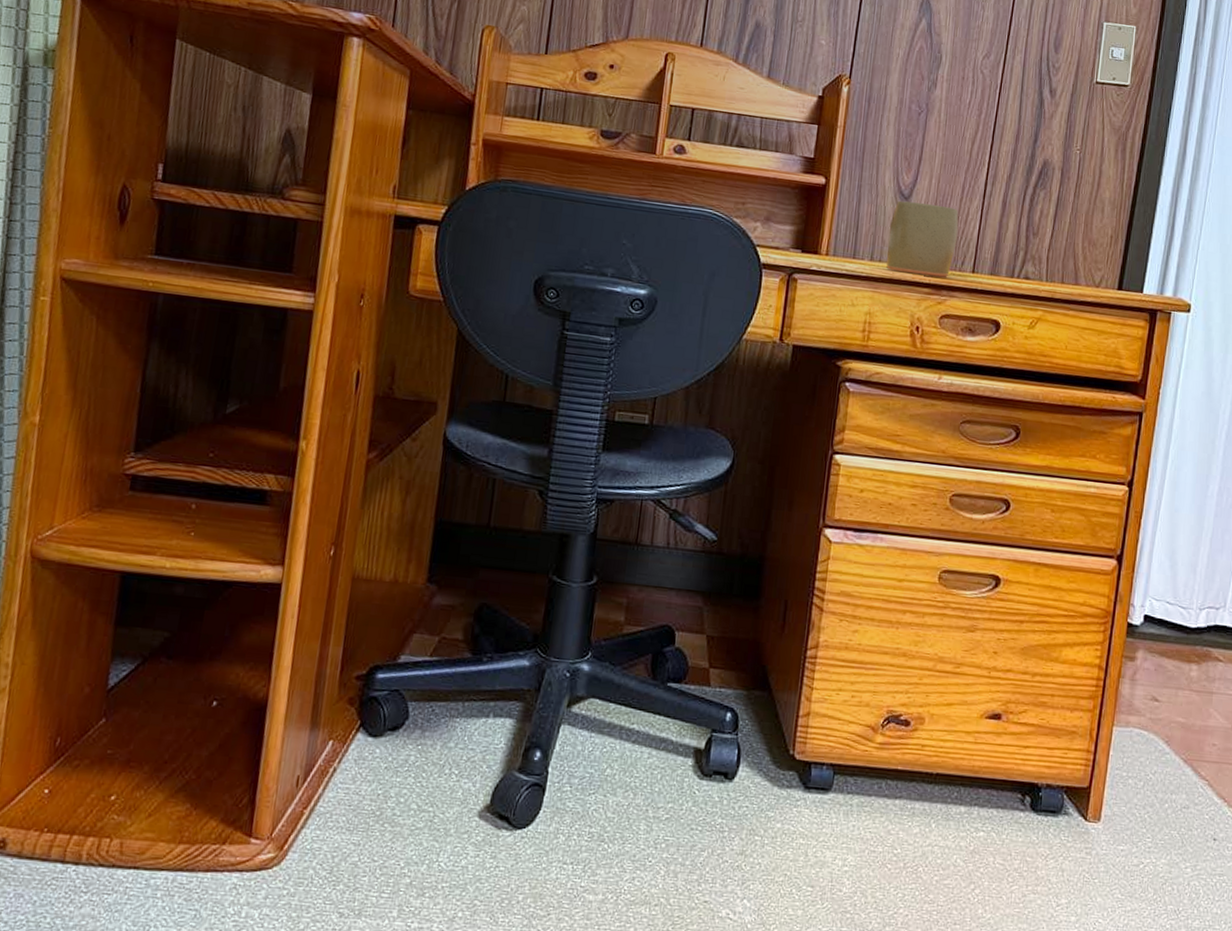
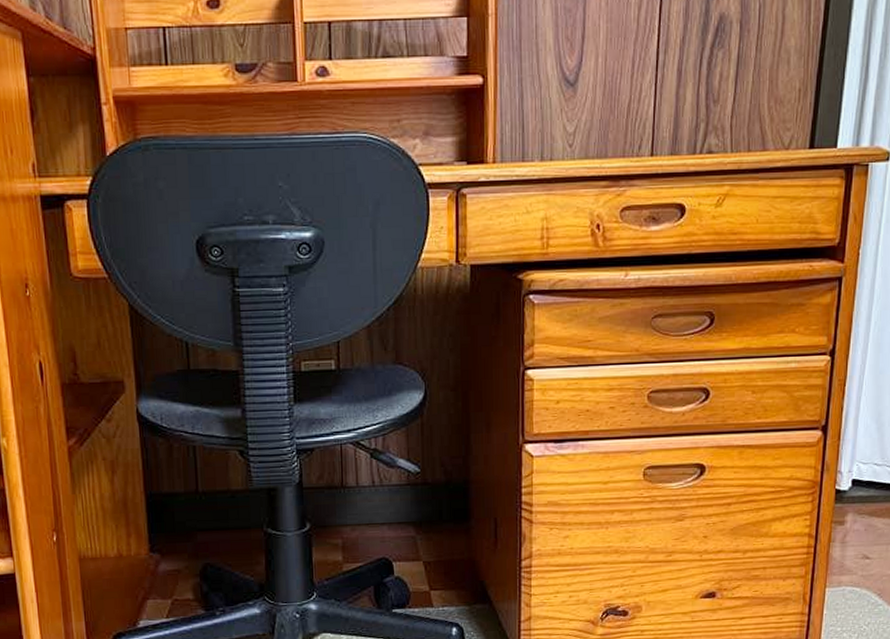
mug: present [886,200,959,277] -> none [557,87,632,168]

